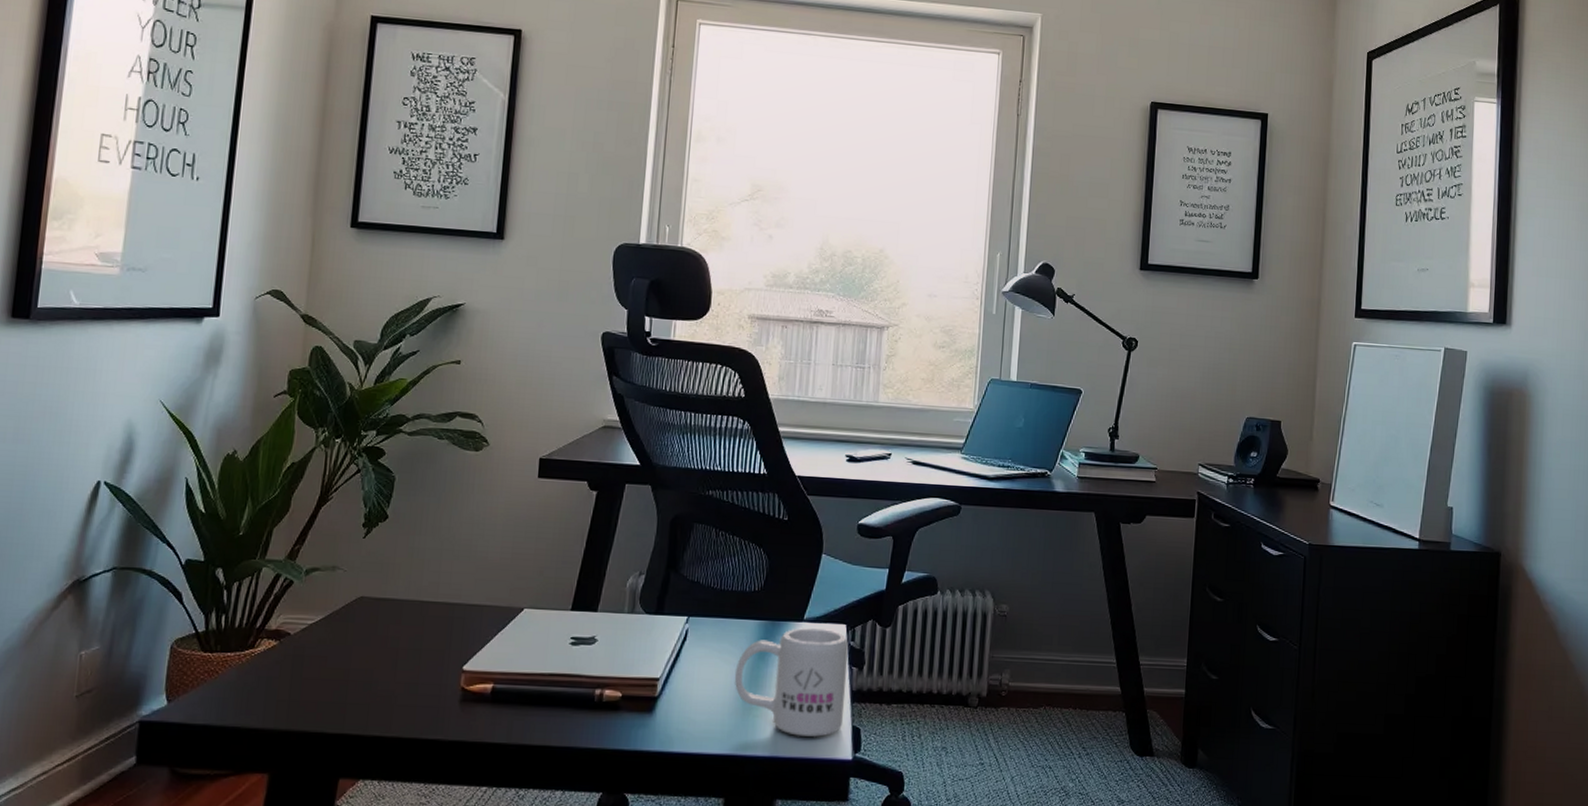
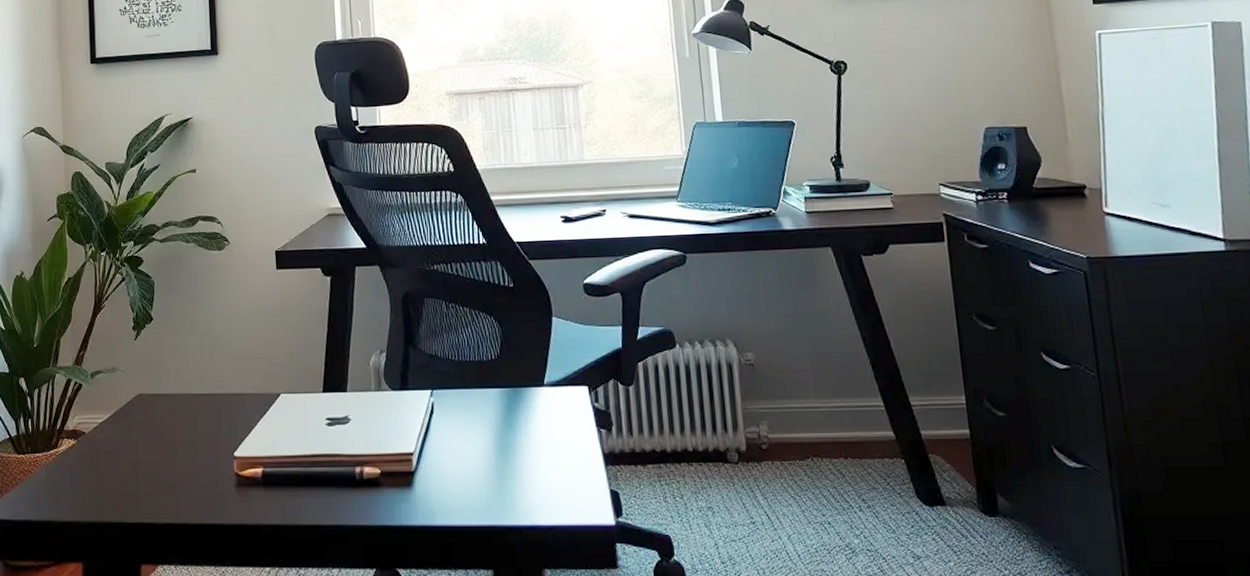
mug: present [734,628,849,738] -> none [484,392,601,504]

